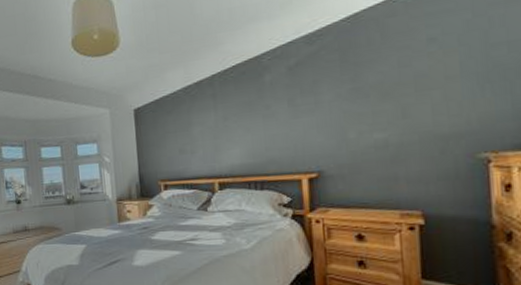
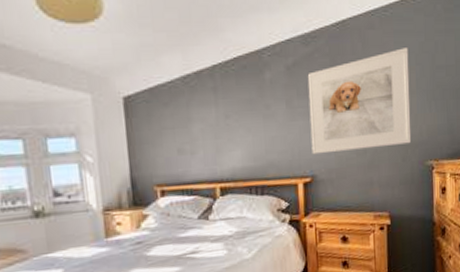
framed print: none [312,29,454,150] -> present [307,48,412,155]

